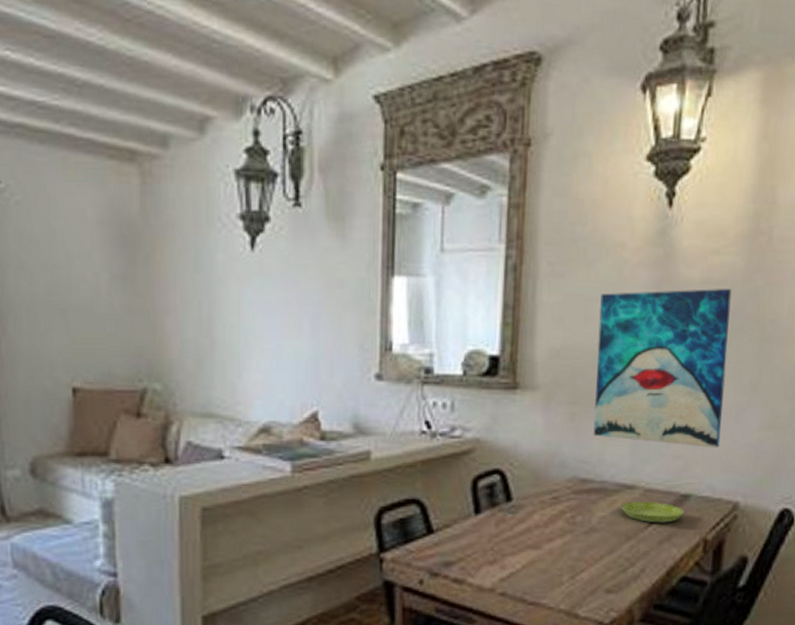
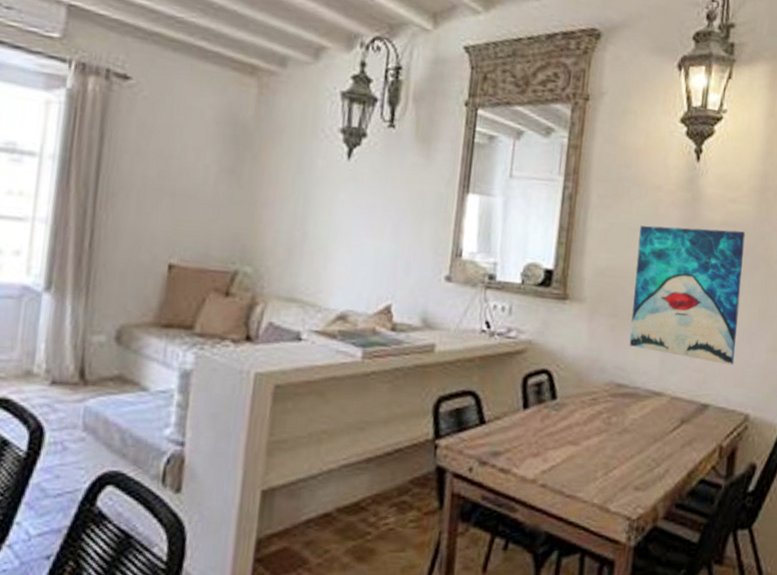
saucer: present [621,501,685,523] -> none [650,407,704,429]

